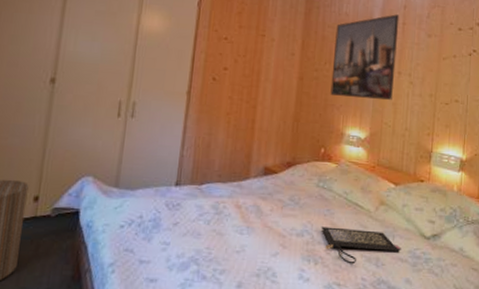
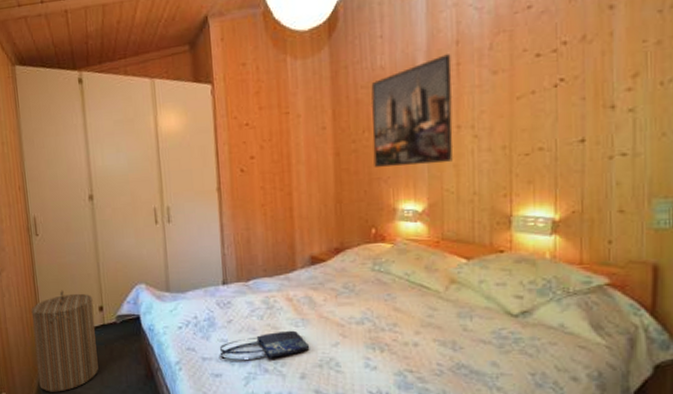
shopping bag: none [159,237,251,265] -> present [219,330,310,360]
clutch bag: present [321,226,401,265] -> none [382,312,482,350]

